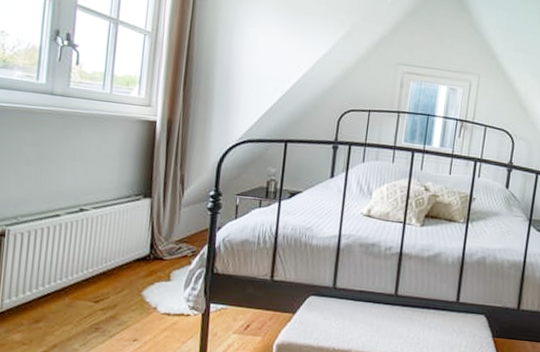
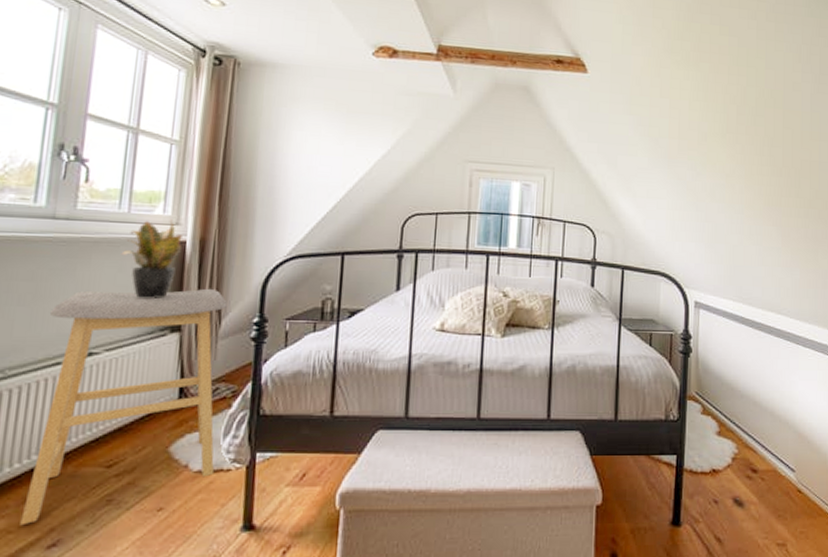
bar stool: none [31,157,189,340] -> present [20,288,227,526]
potted plant: none [105,101,153,169] -> present [121,220,182,299]

